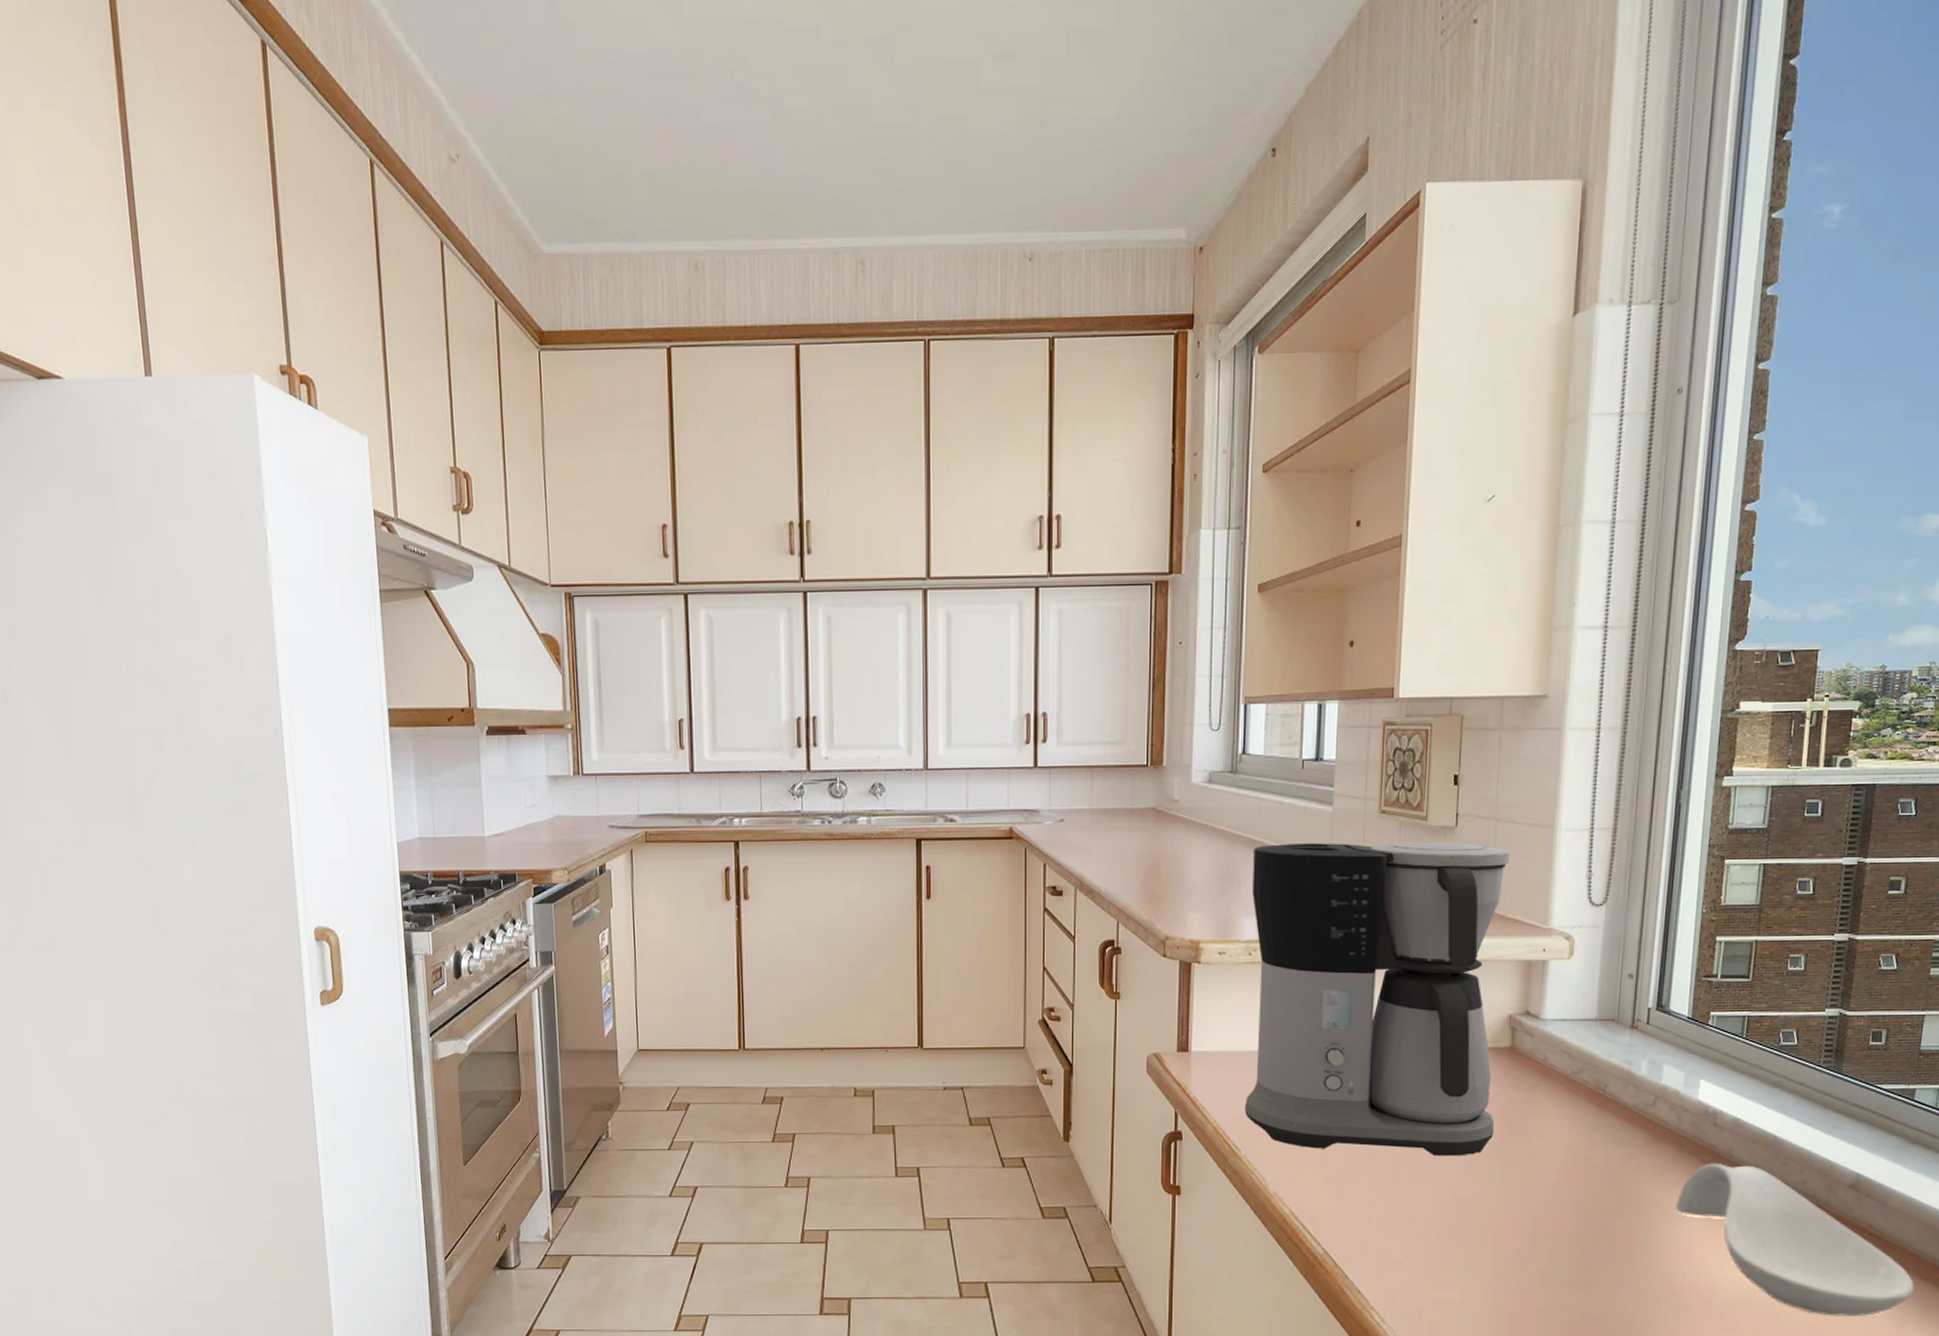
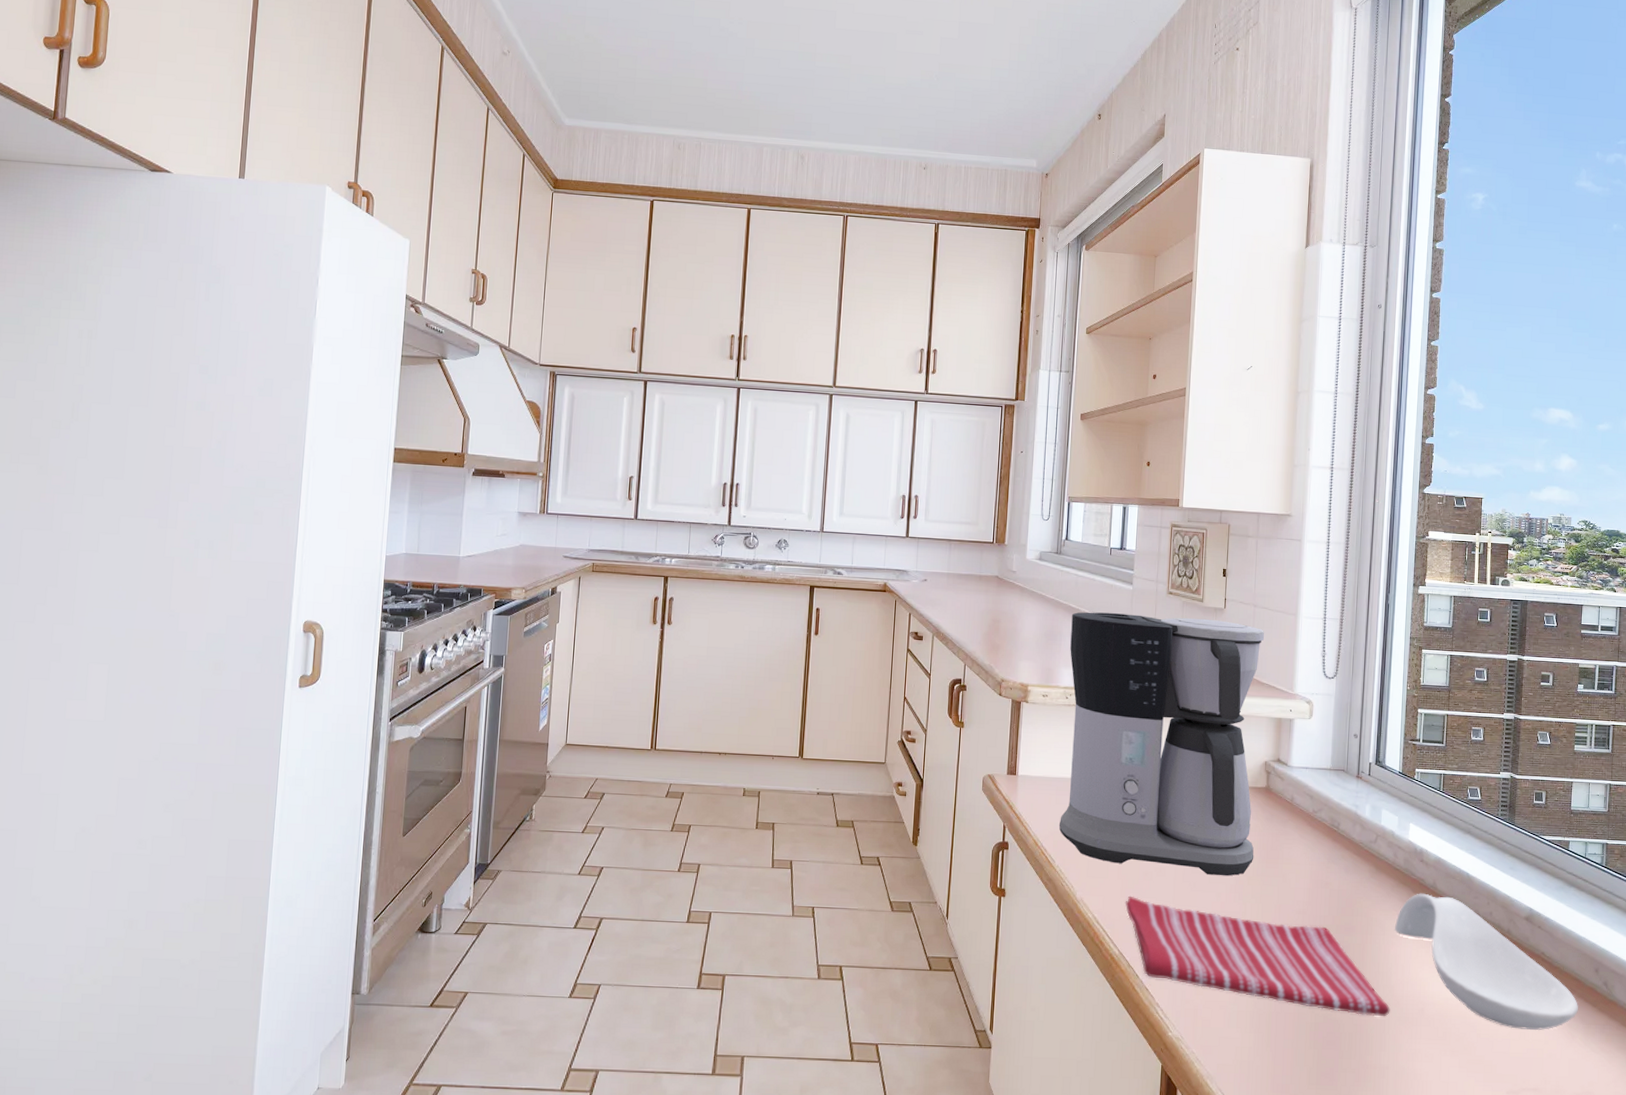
dish towel: none [1331,1185,1667,1309] -> present [1126,895,1390,1016]

